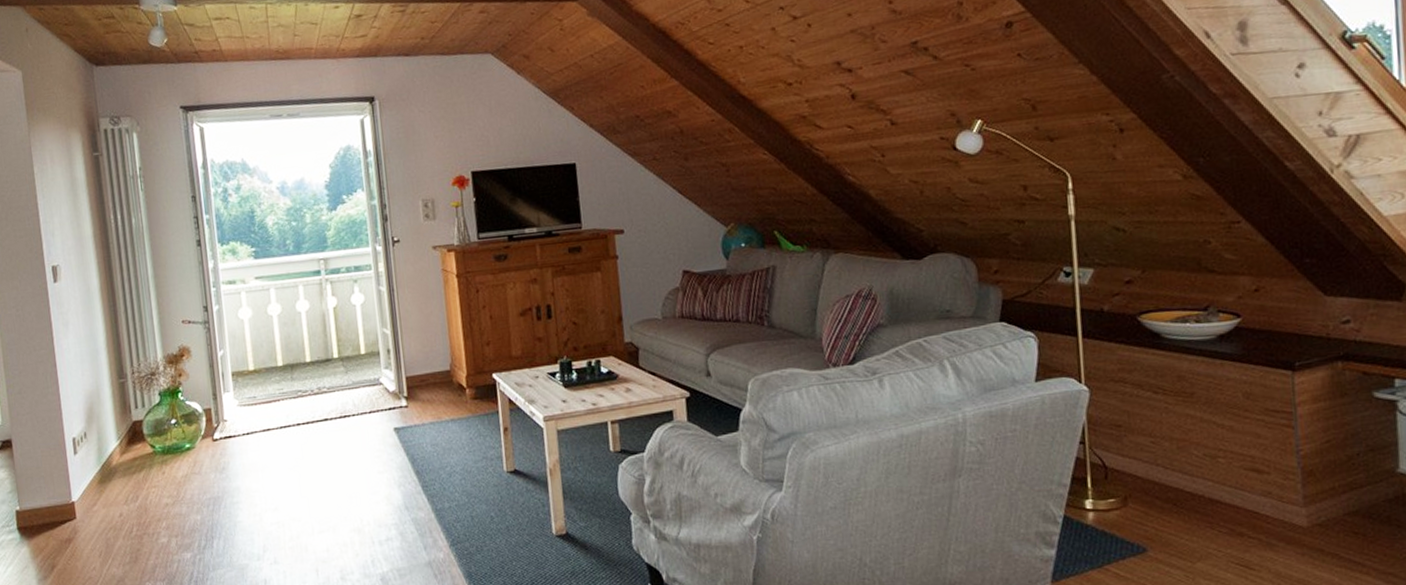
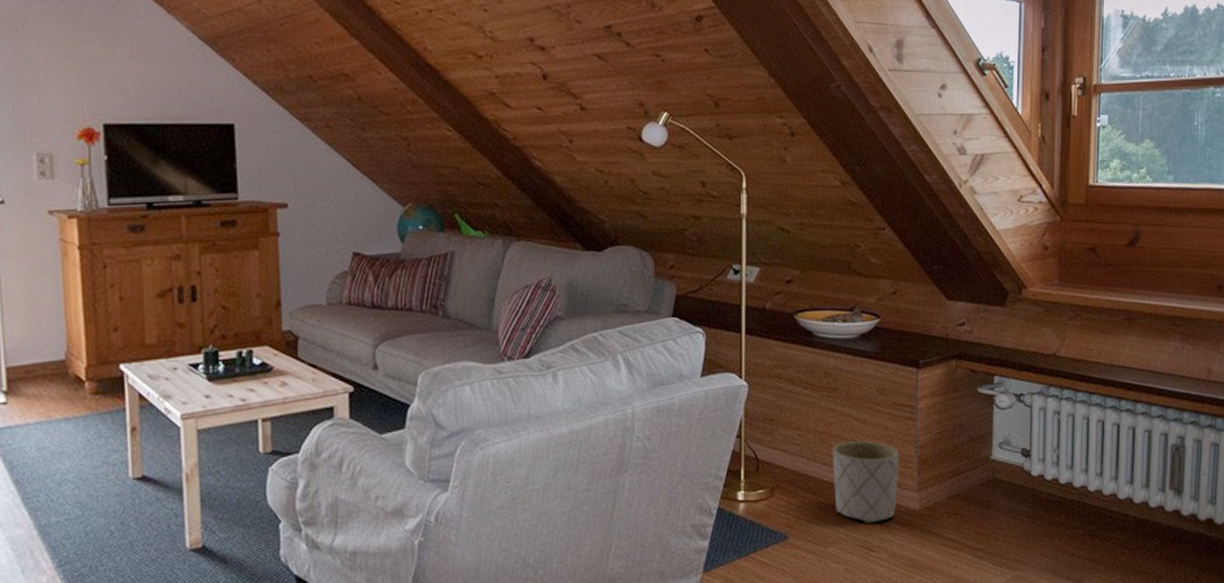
planter: none [1194,448,1278,540] -> present [833,440,899,524]

